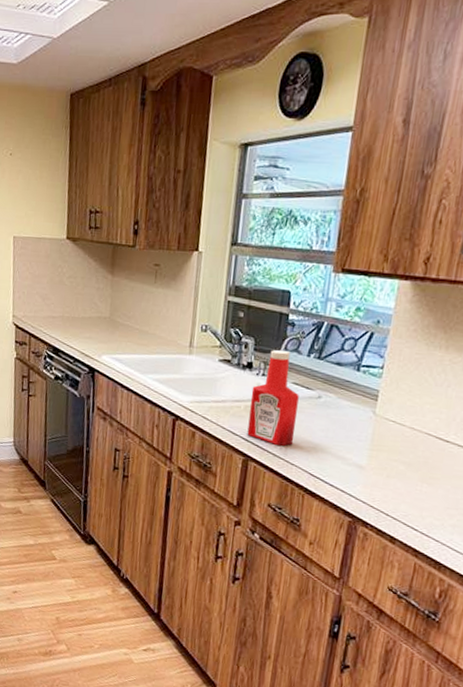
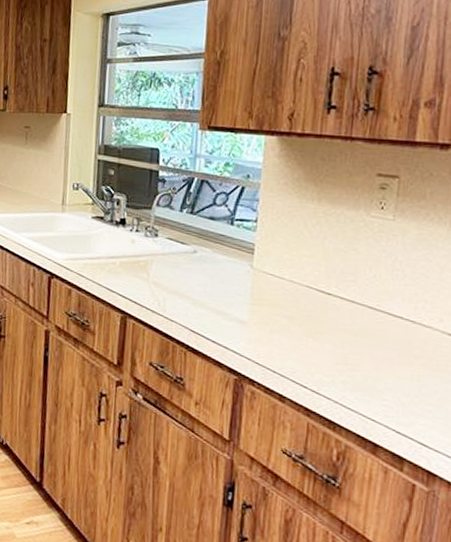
ketchup bottle: present [247,350,299,446] -> none [124,206,174,302]

